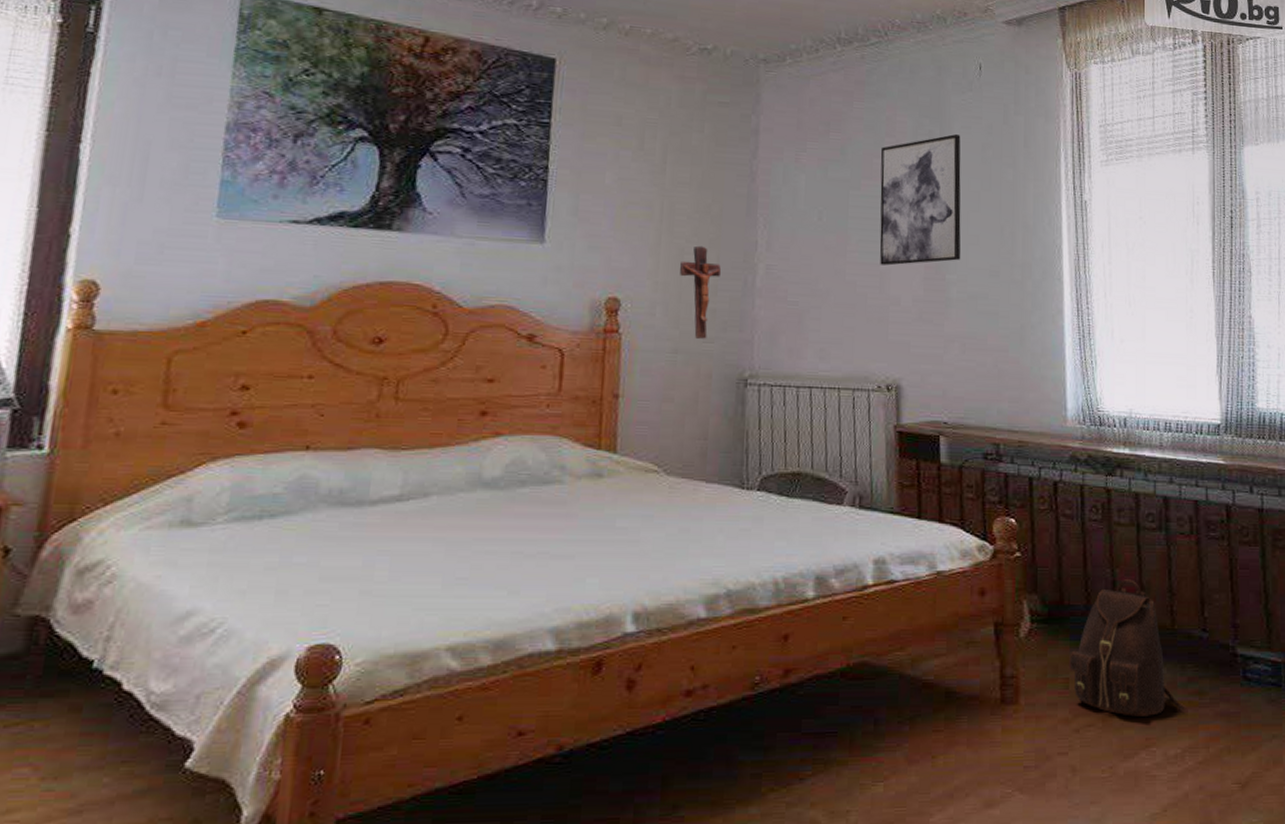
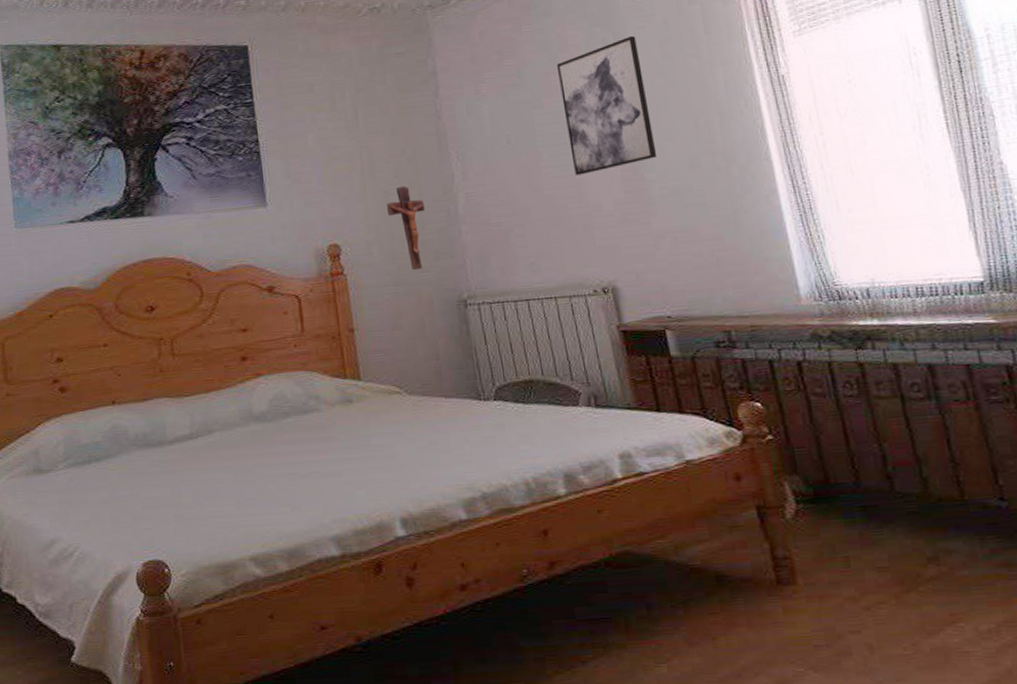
backpack: present [1069,579,1187,717] -> none [845,452,995,592]

